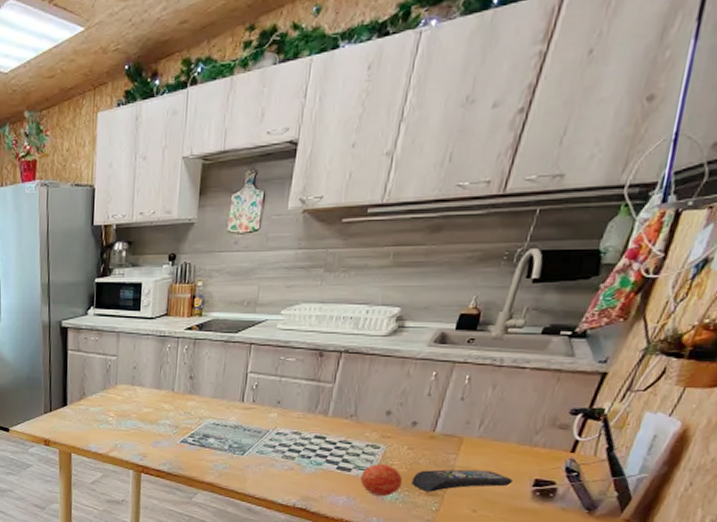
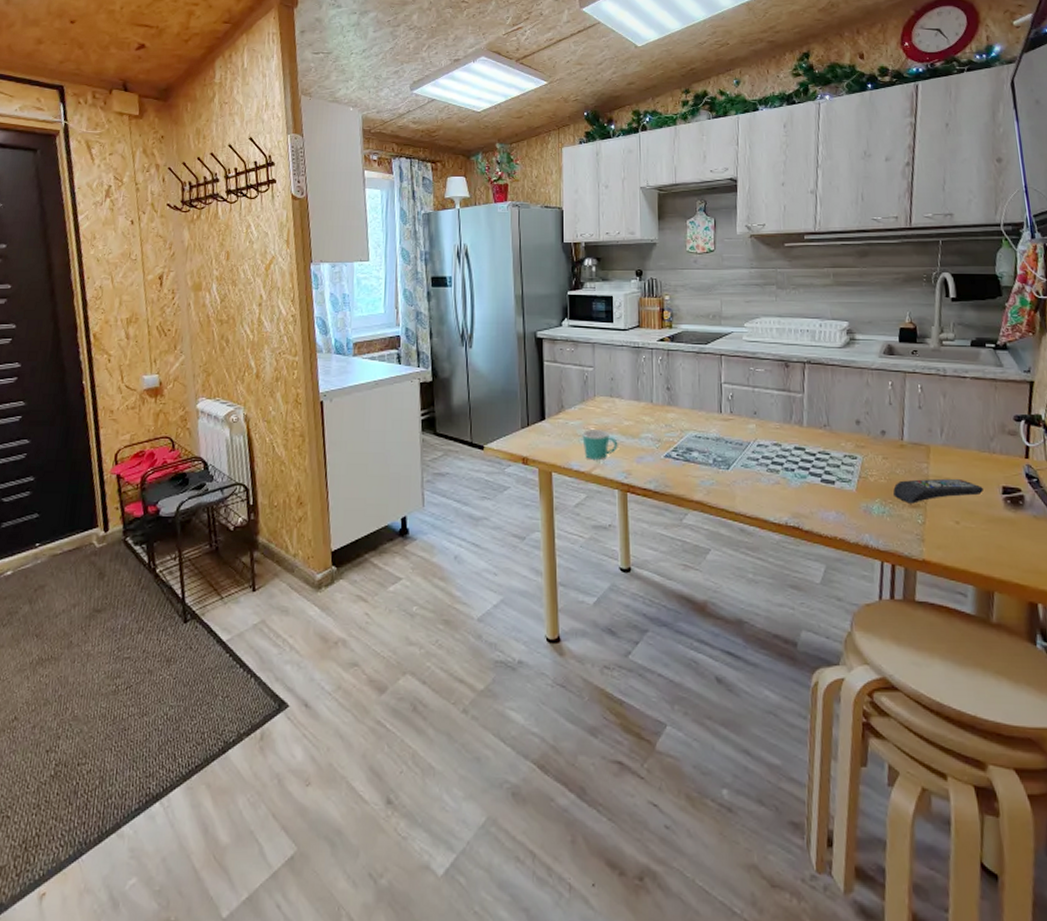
mug: none [101,416,136,444] -> present [582,430,618,461]
apple: present [360,464,403,497] -> none [845,475,886,510]

